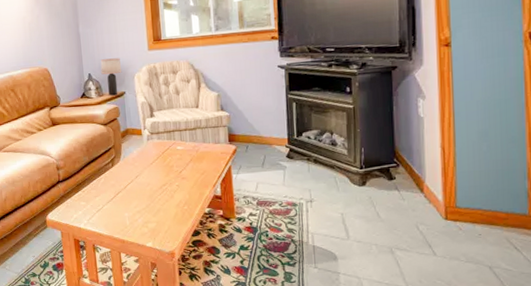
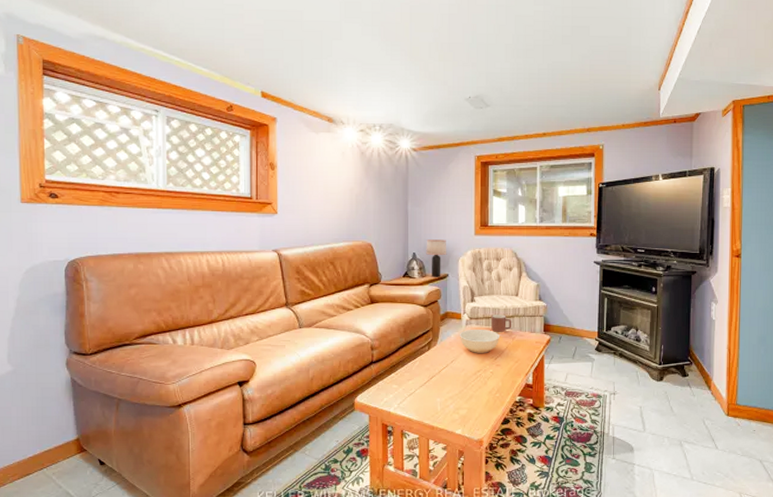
bowl: none [142,143,183,168] -> present [460,329,499,354]
mug: none [171,127,194,147] -> present [490,313,511,334]

